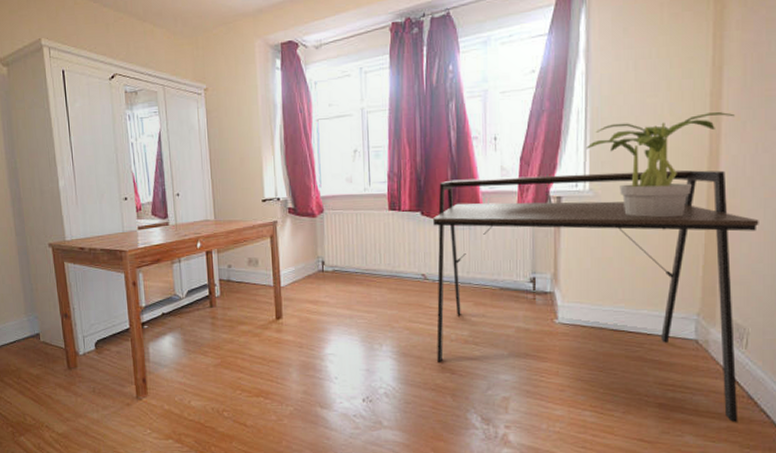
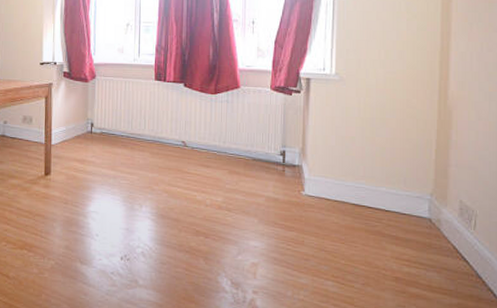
desk: present [433,170,759,423] -> none [192,56,485,301]
potted plant: present [587,112,735,218] -> none [334,13,463,104]

